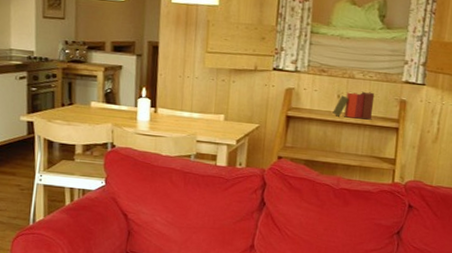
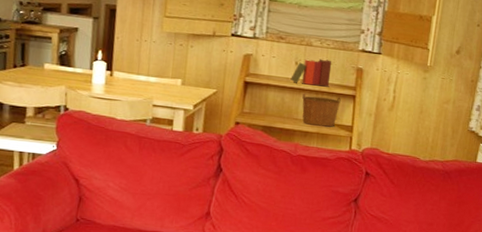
basket: none [344,127,384,161] -> present [302,94,341,127]

